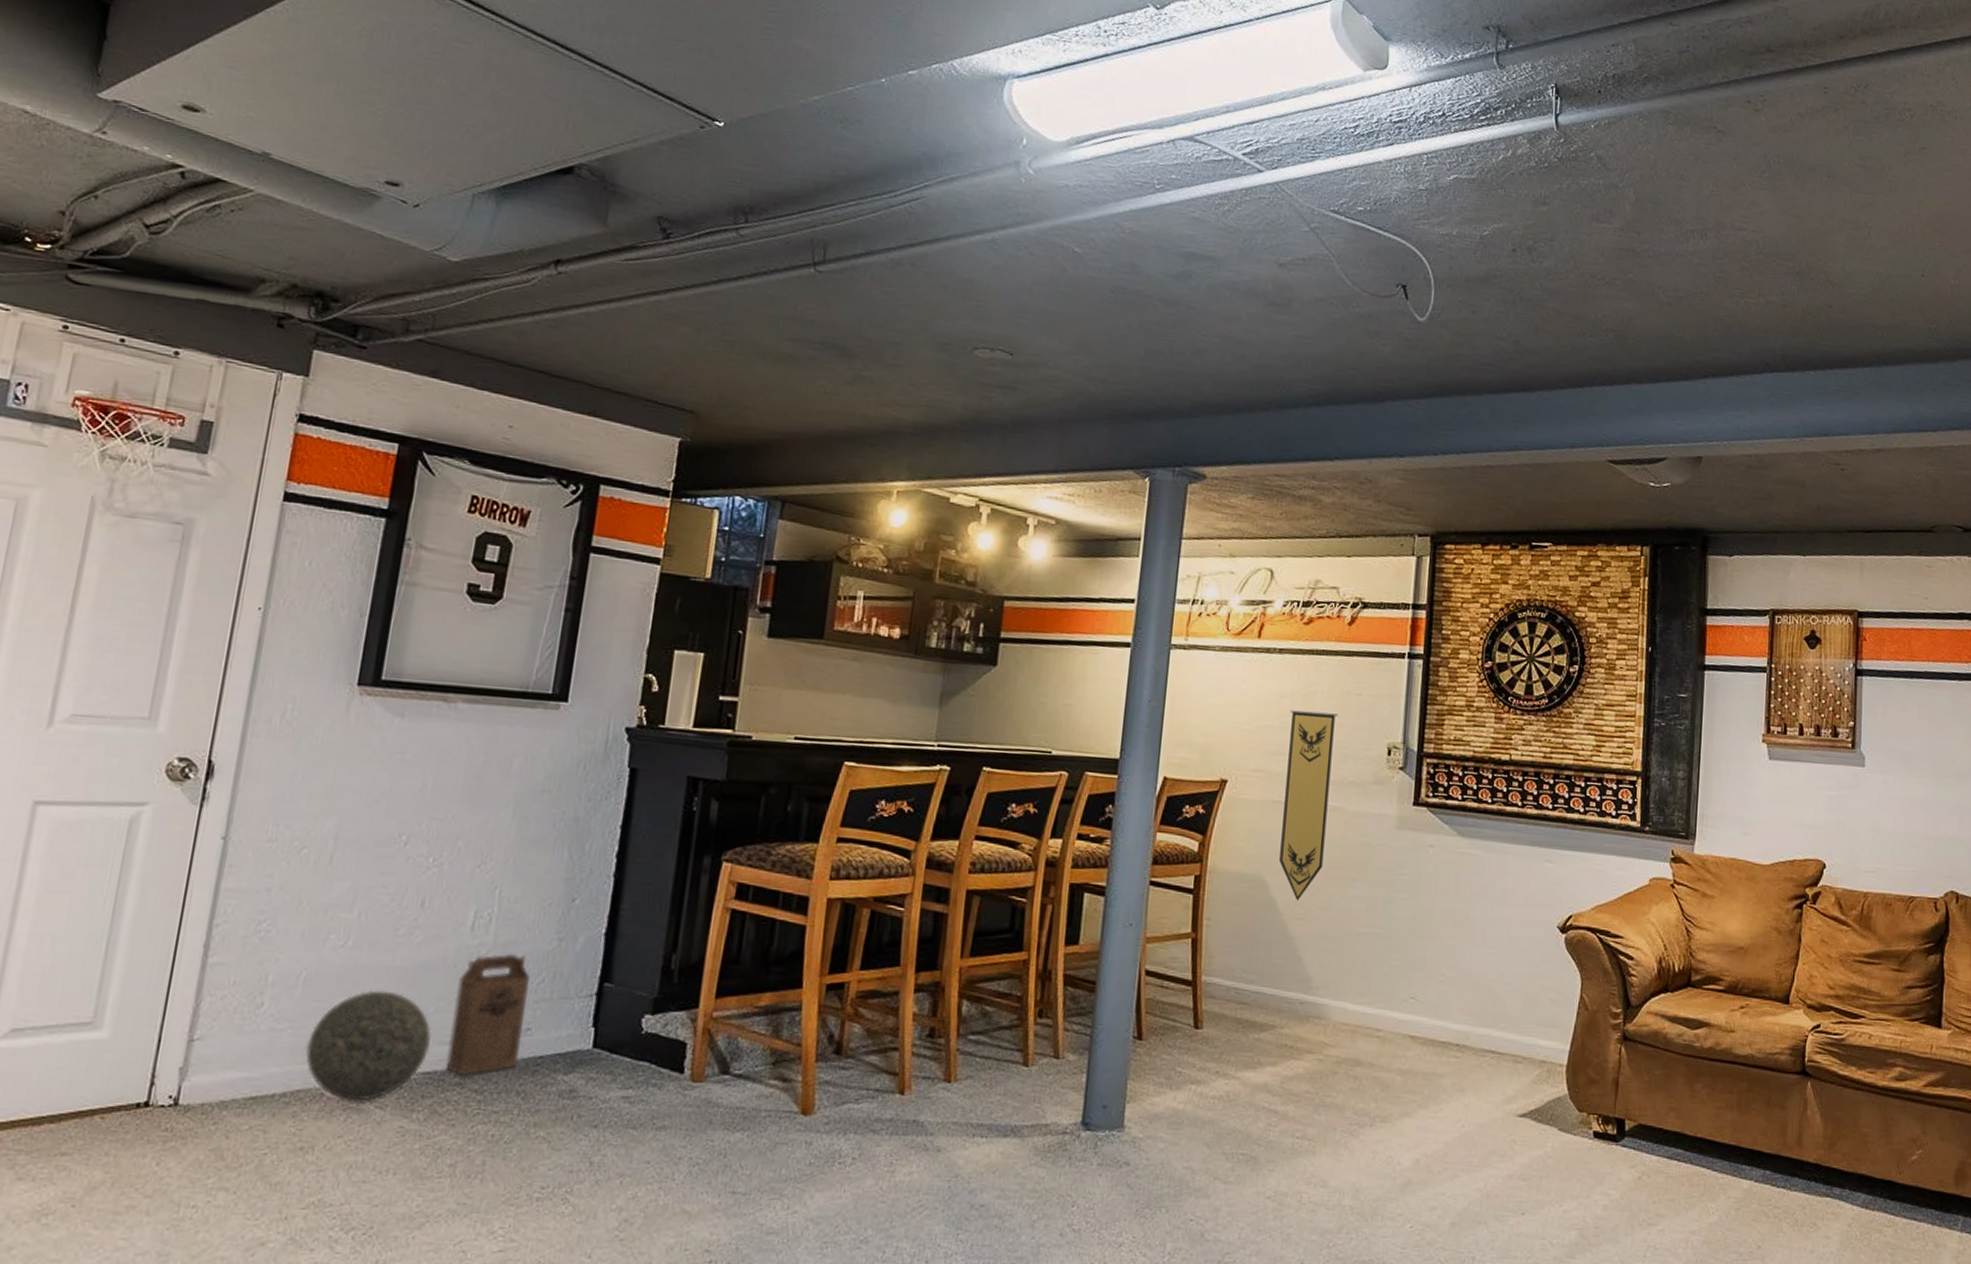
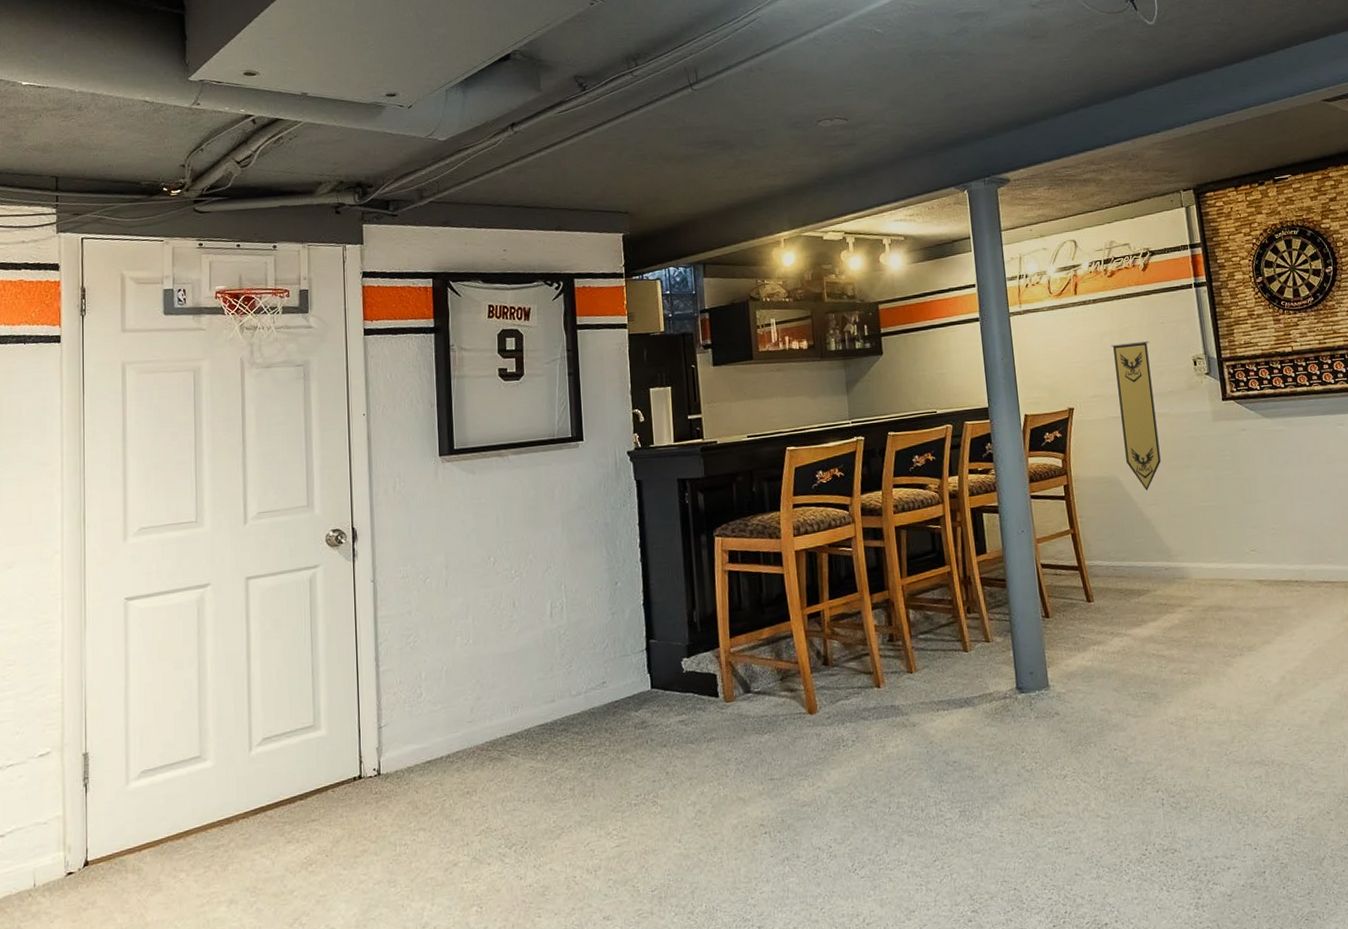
decorative ball: present [305,990,431,1101] -> none [456,670,539,753]
cardboard box: present [445,953,530,1076] -> none [549,629,601,724]

